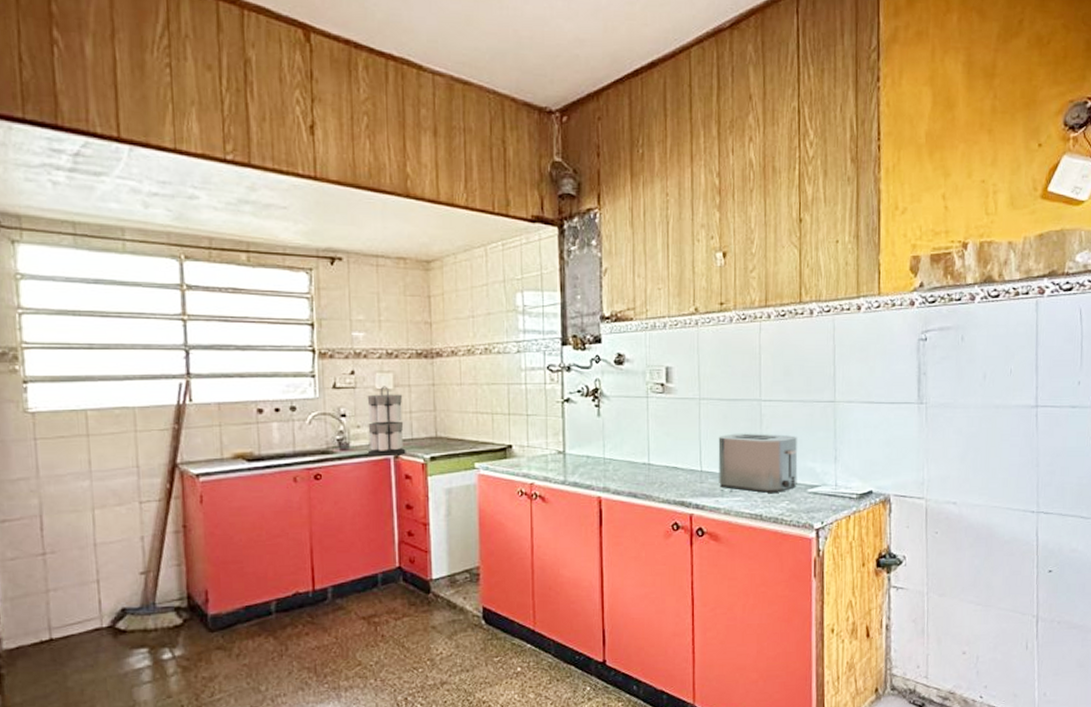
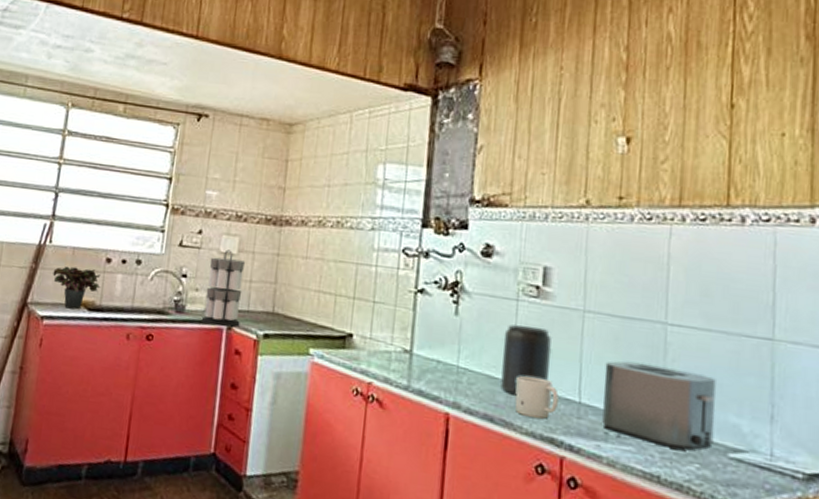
potted plant: none [200,422,256,463] -> present [53,266,101,310]
soda can: none [639,418,676,474] -> present [500,325,551,396]
mug: none [652,456,685,489] -> present [514,375,559,420]

